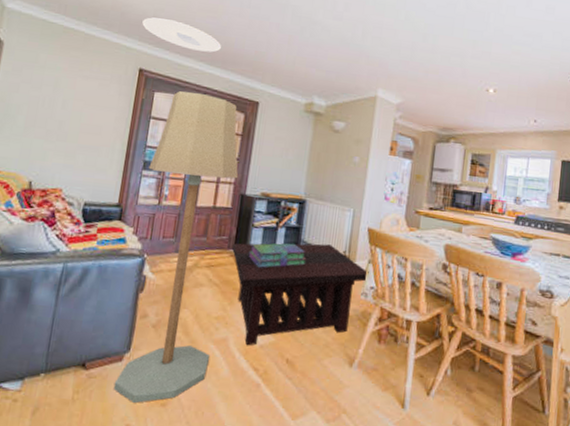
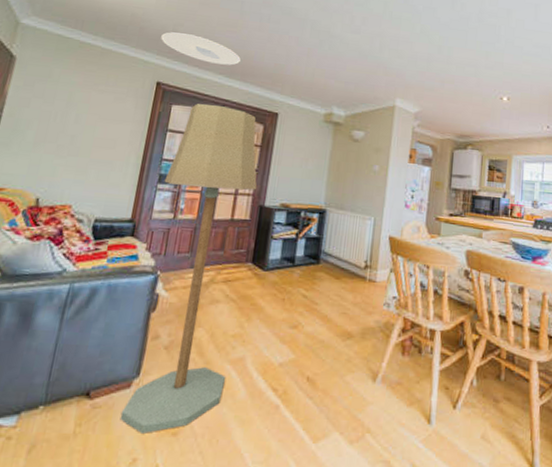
coffee table: present [232,243,369,346] -> none [250,254,391,365]
stack of books: present [248,243,307,268] -> none [267,254,328,281]

